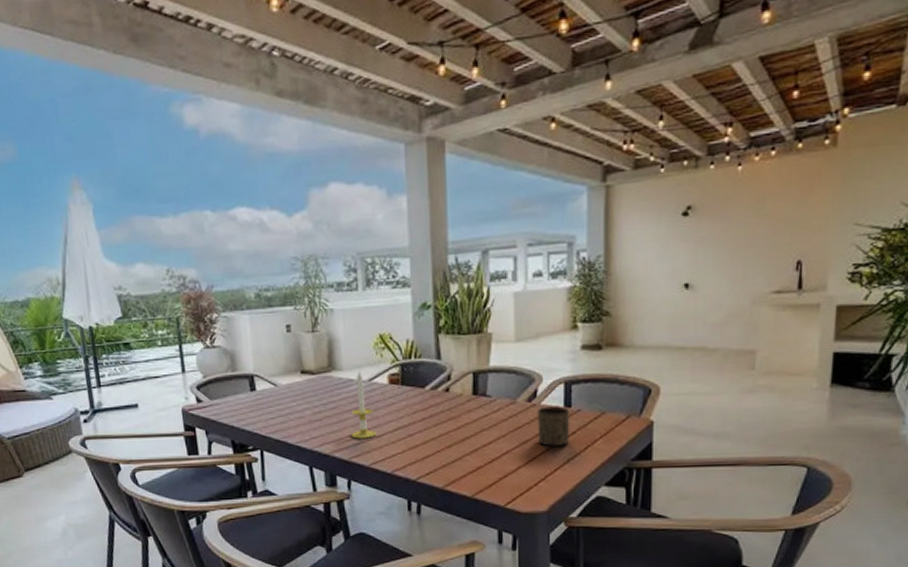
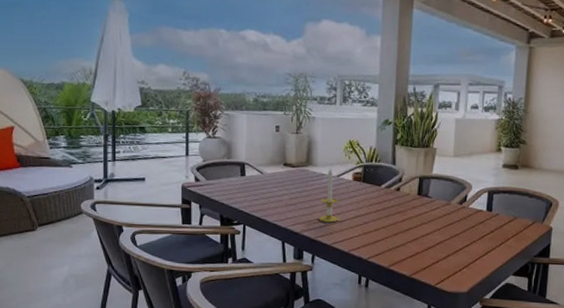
cup: present [537,406,570,447] -> none [465,209,491,241]

